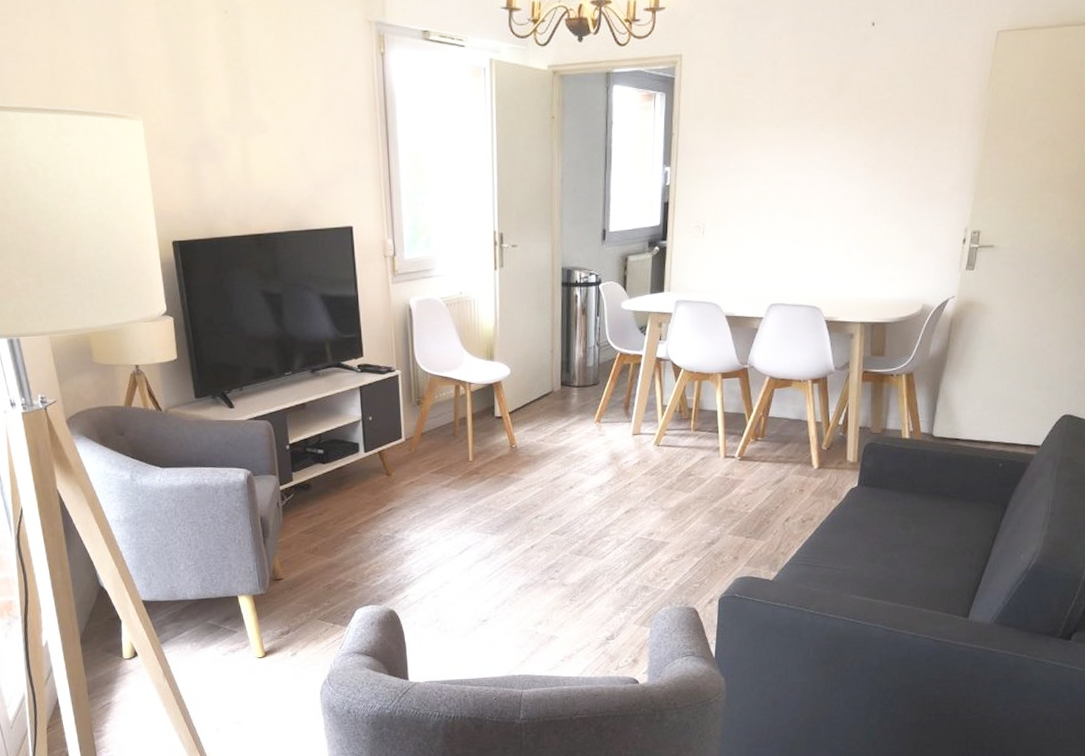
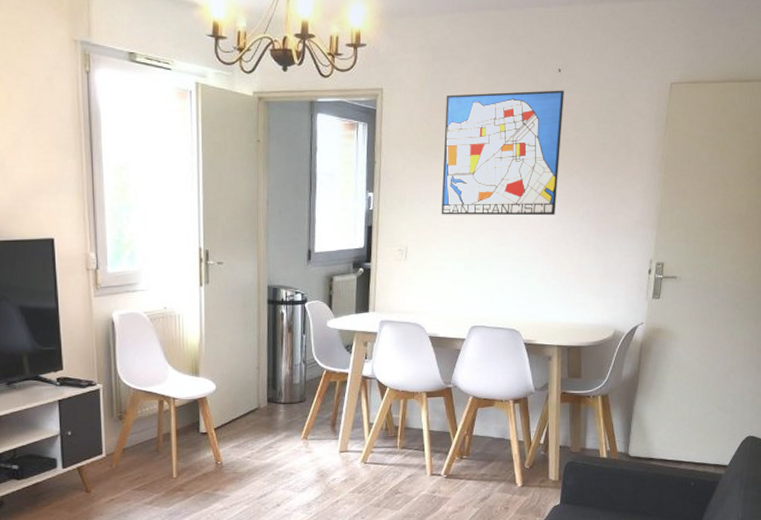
wall art: none [741,46,877,188] -> present [441,90,564,216]

